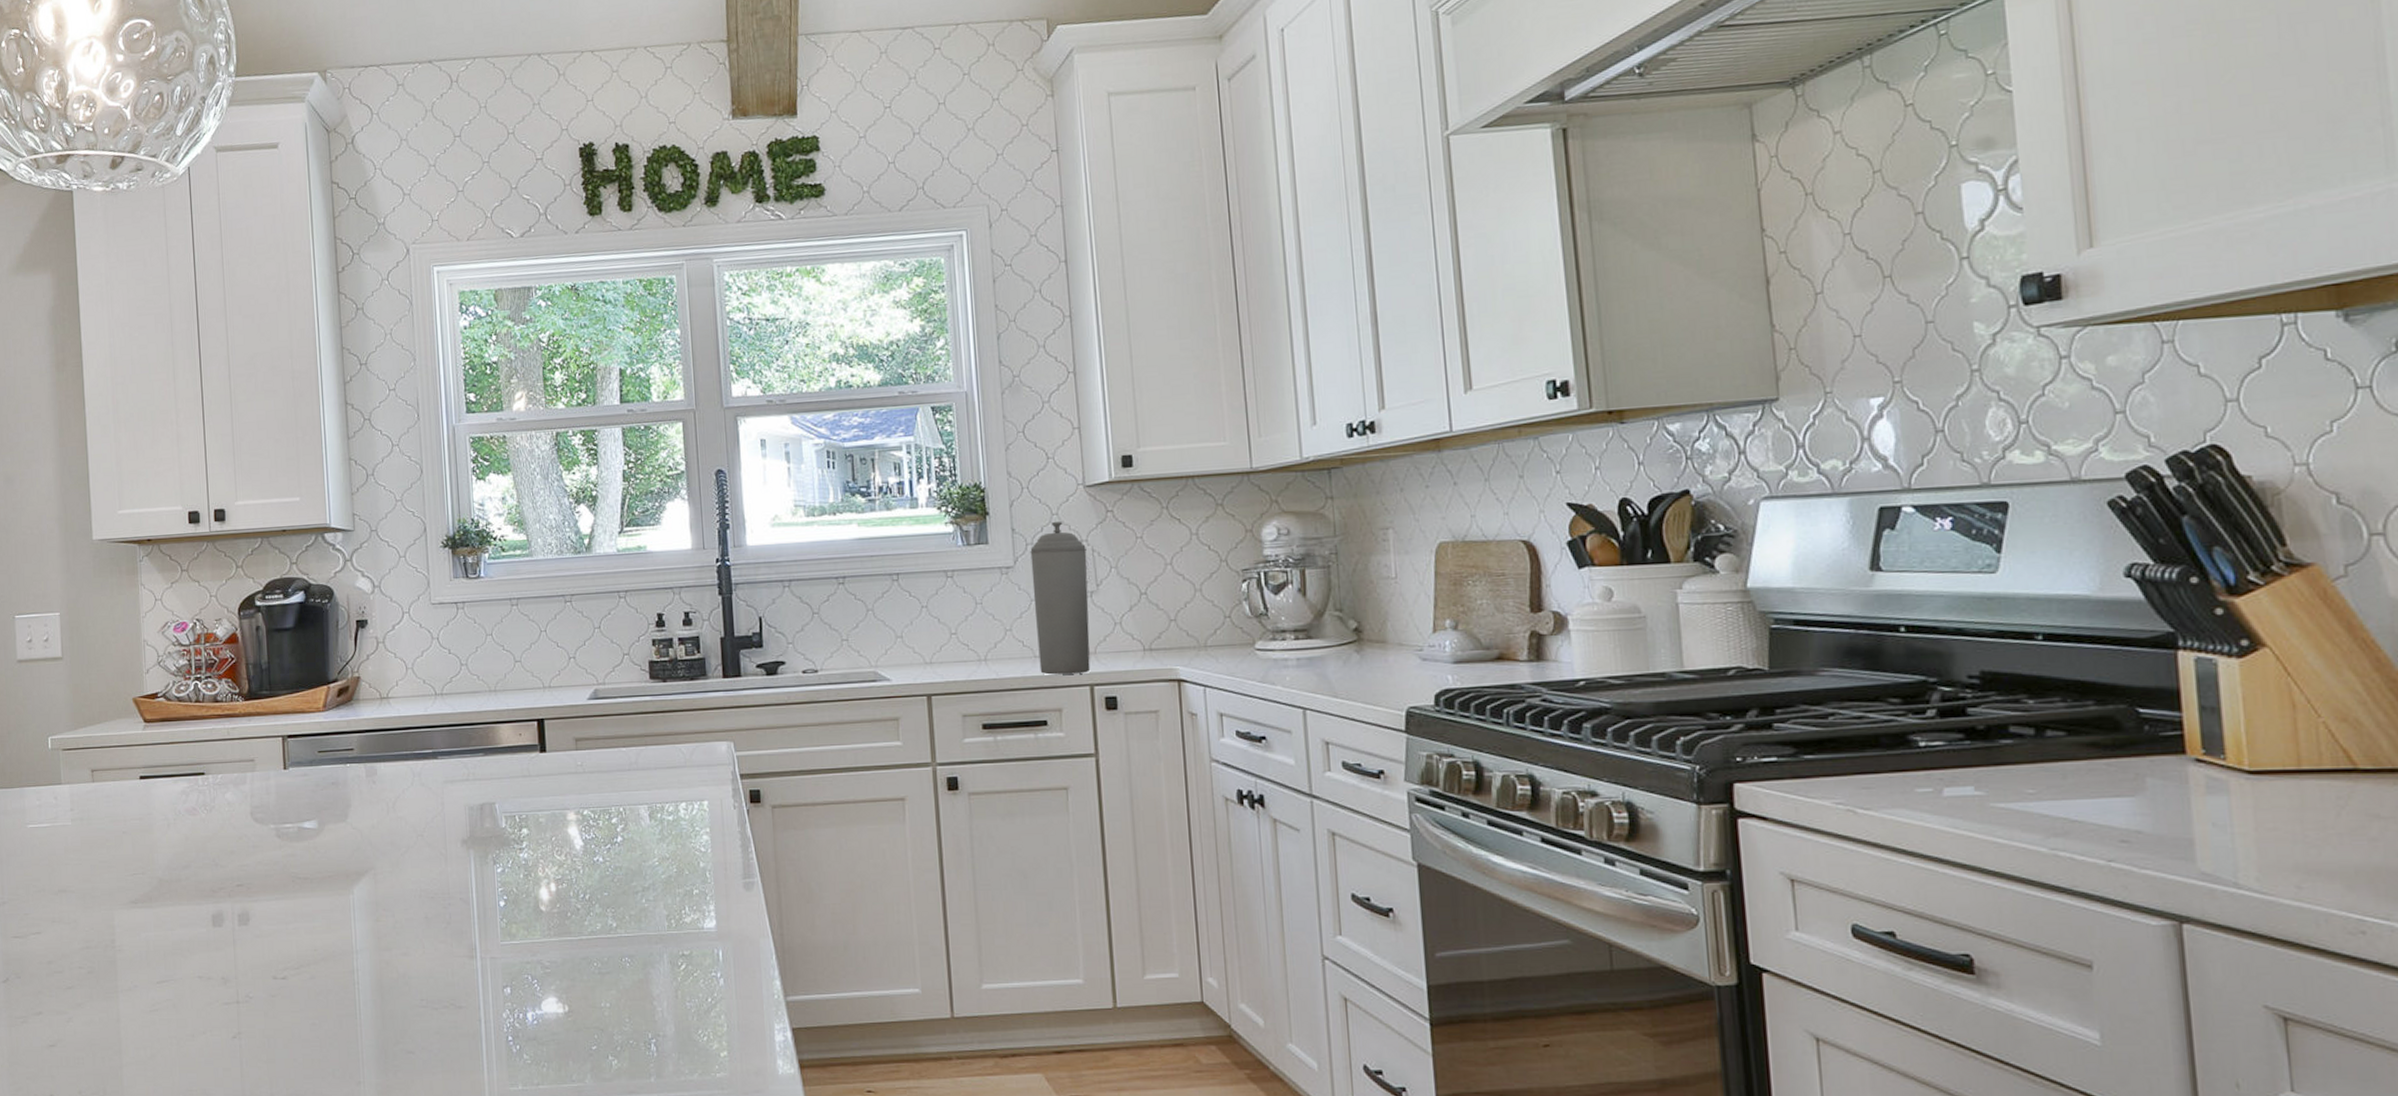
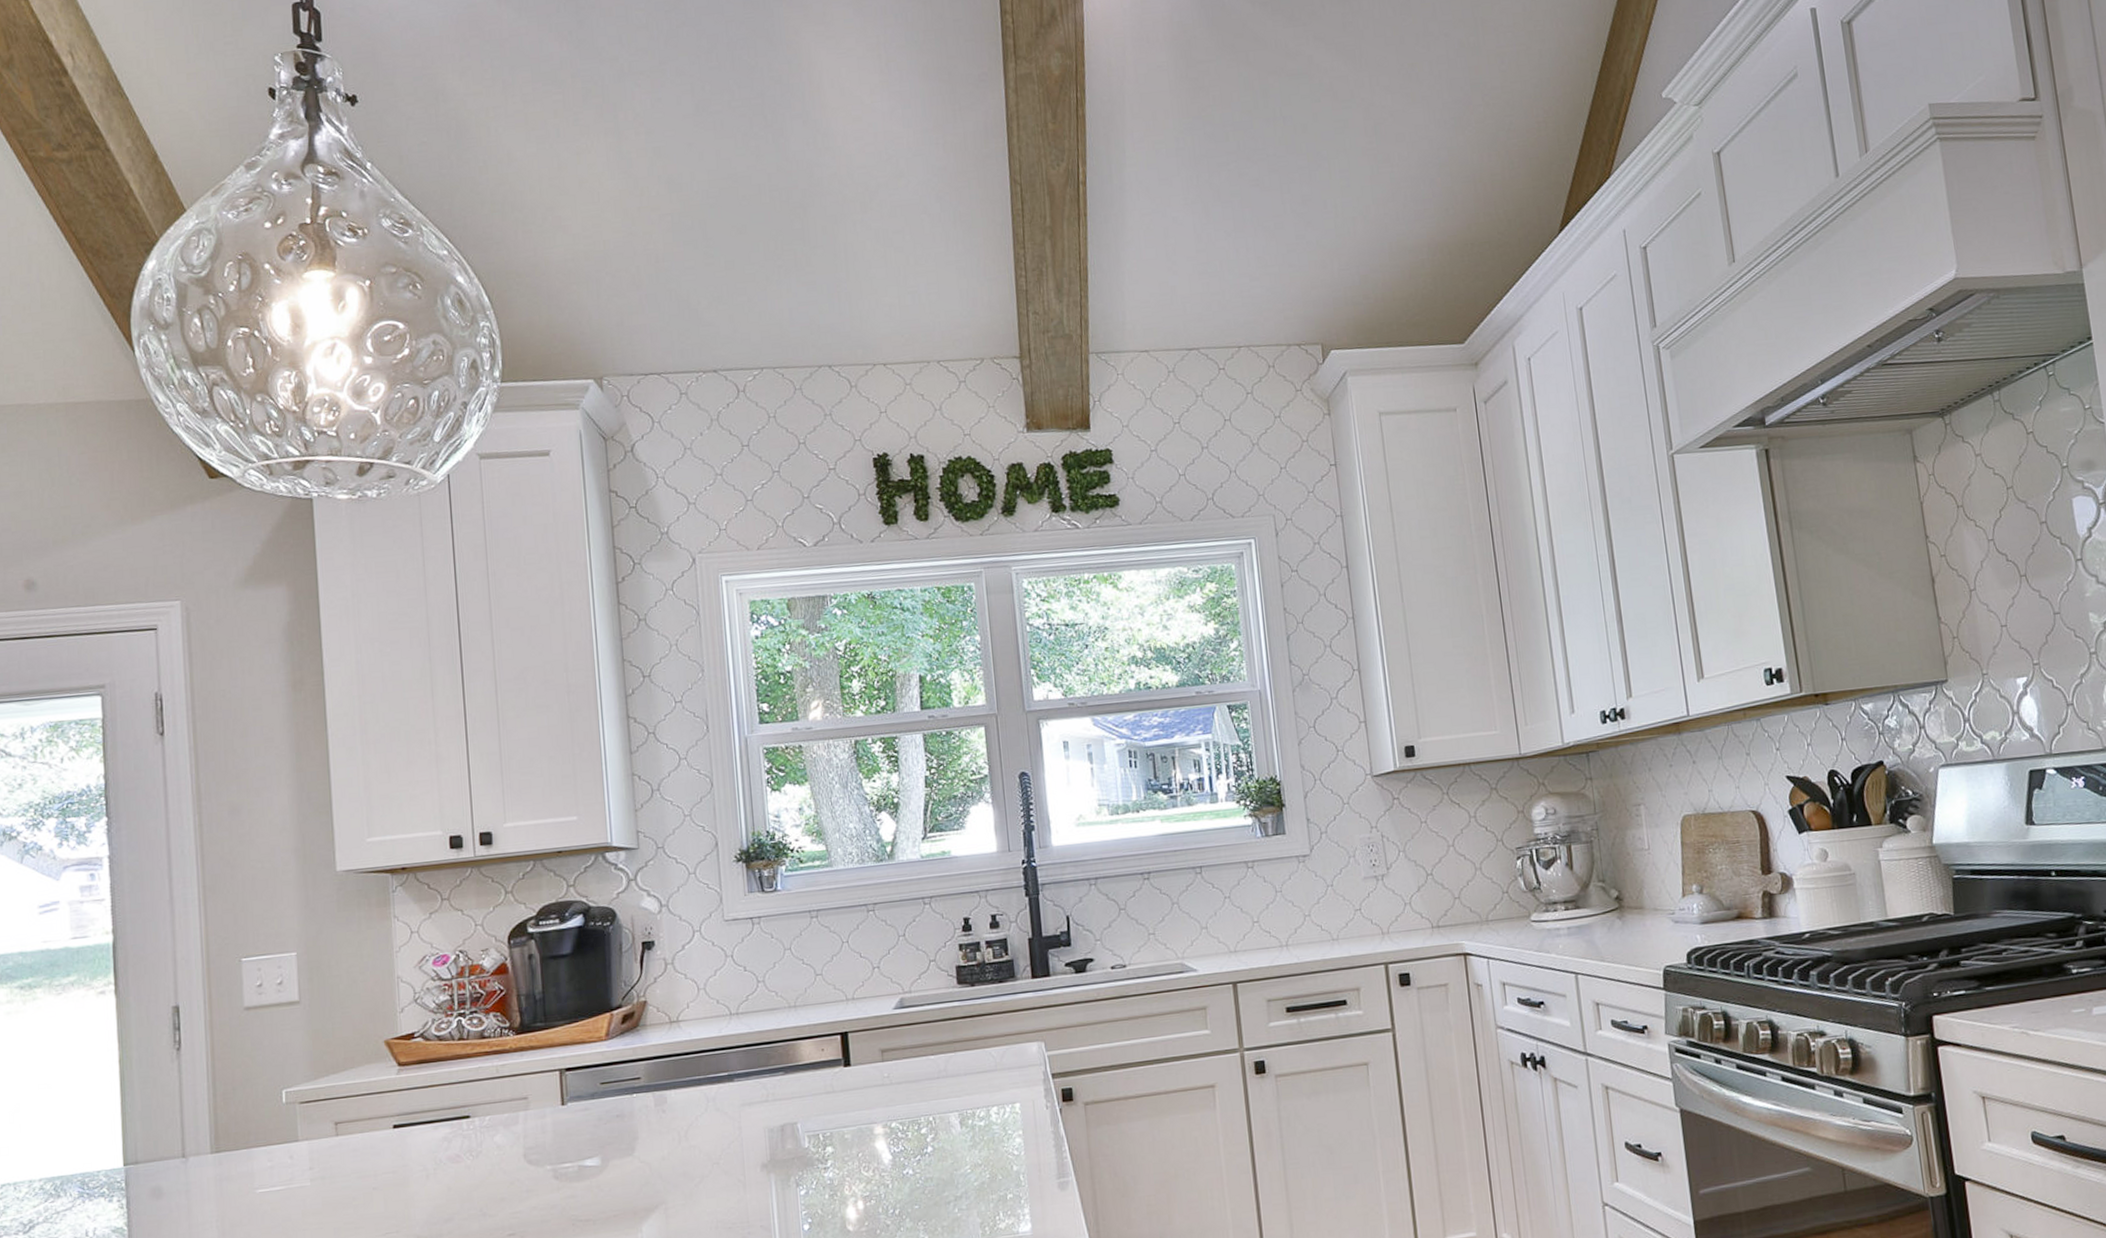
canister: present [1030,521,1091,675] -> none [1325,809,1385,956]

